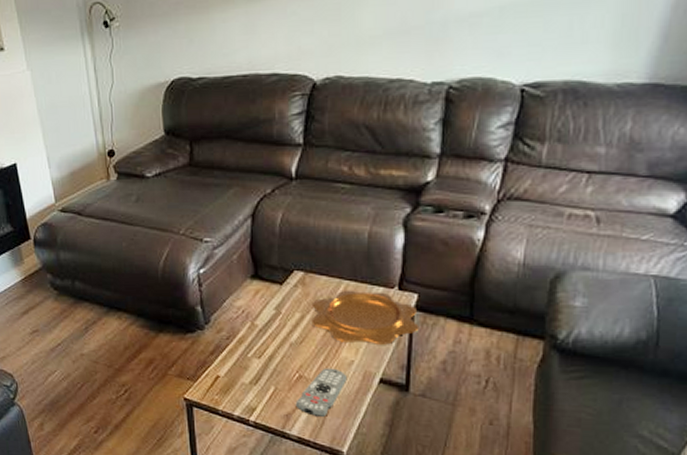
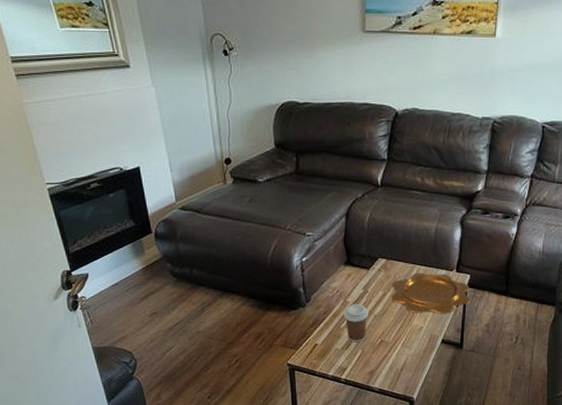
coffee cup: none [250,328,284,377] -> present [343,304,369,343]
remote control: present [295,368,348,418] -> none [378,333,418,373]

